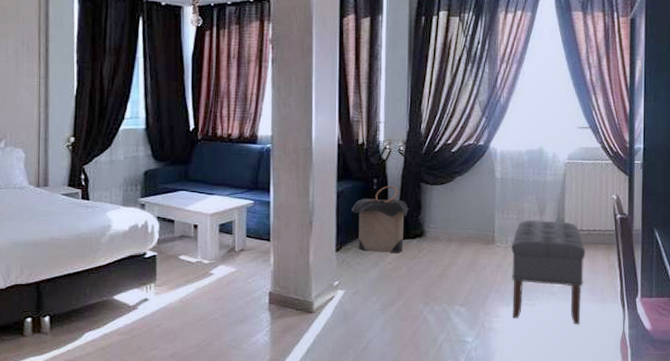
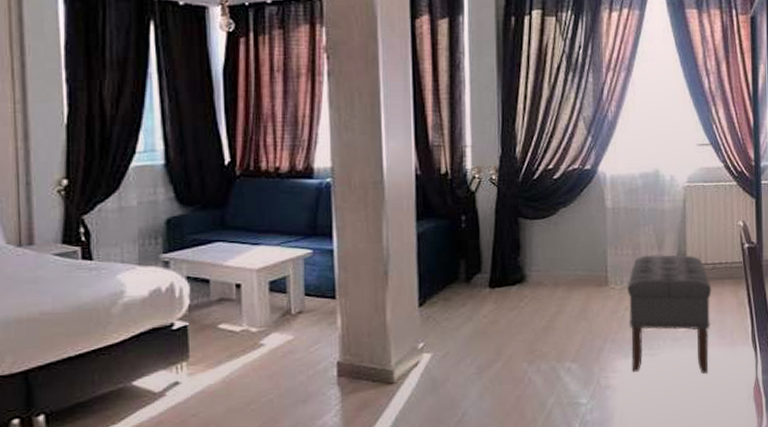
laundry hamper: present [352,185,409,253] -> none [436,222,506,304]

